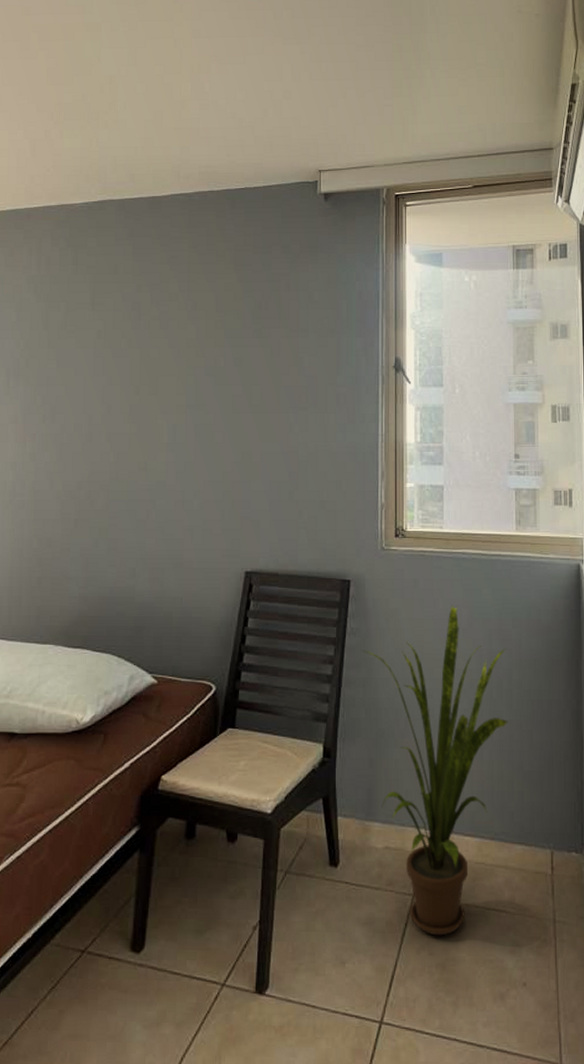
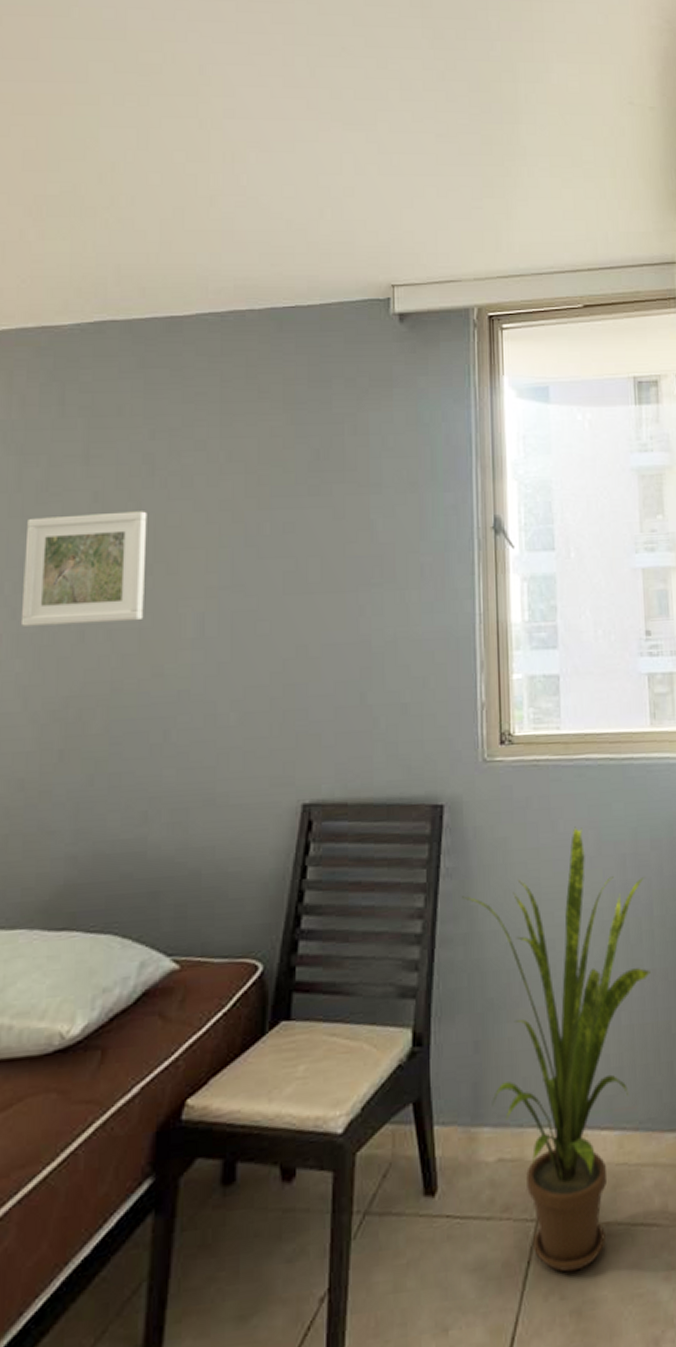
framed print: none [48,346,135,428] -> present [20,511,147,626]

